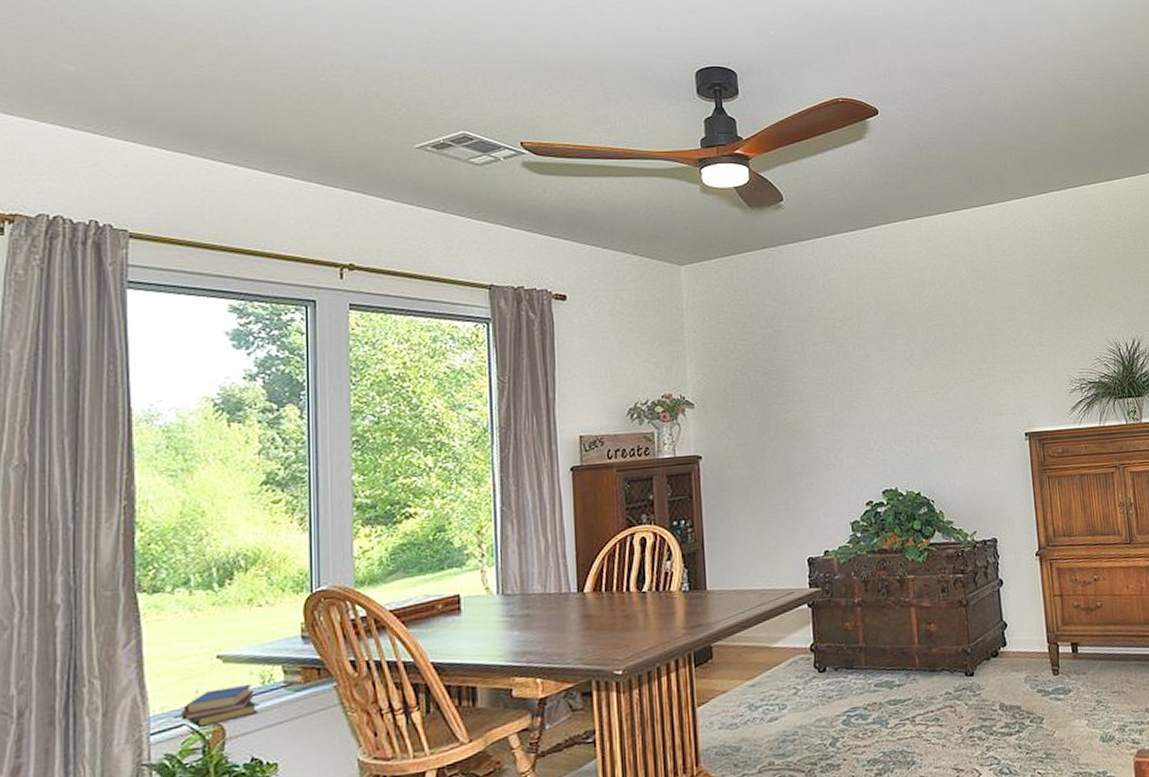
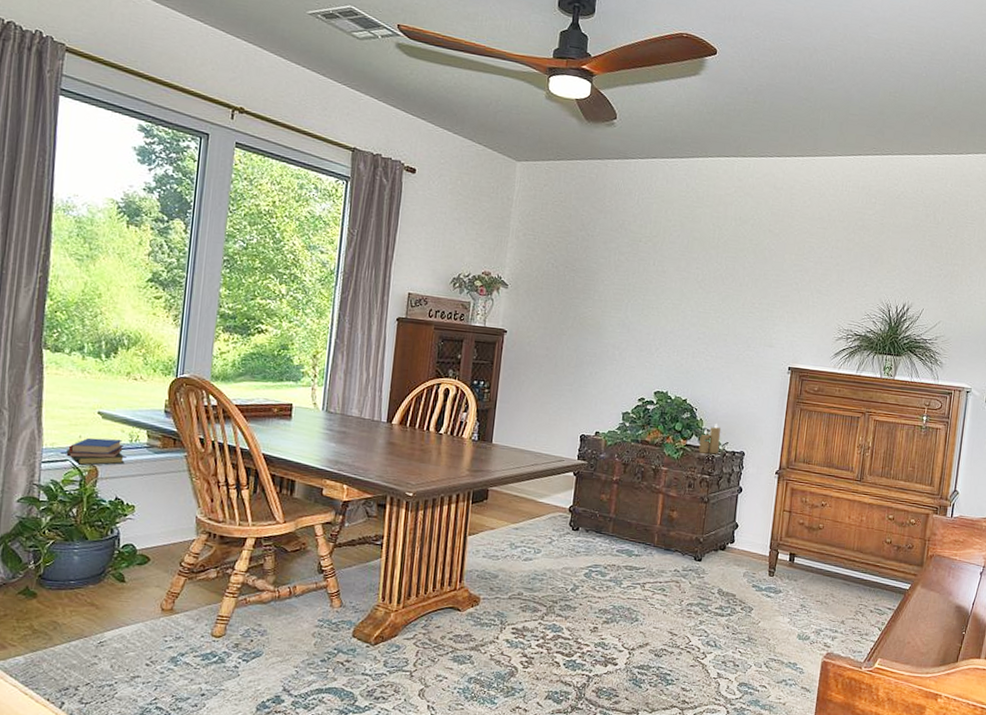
candle: none [942,513,968,550] -> present [698,424,722,455]

